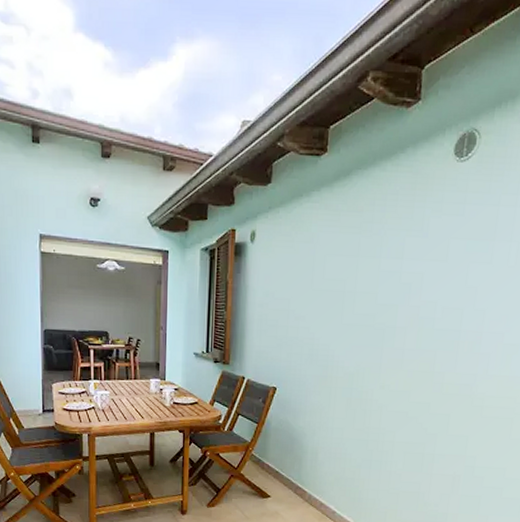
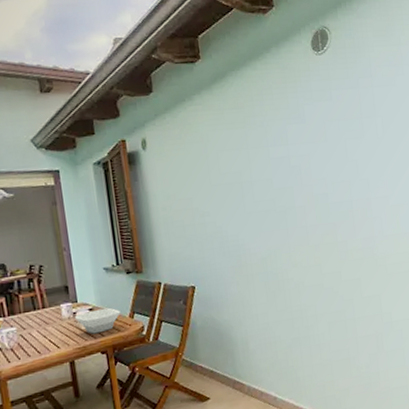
bowl: none [160,390,202,413] -> present [74,307,121,334]

